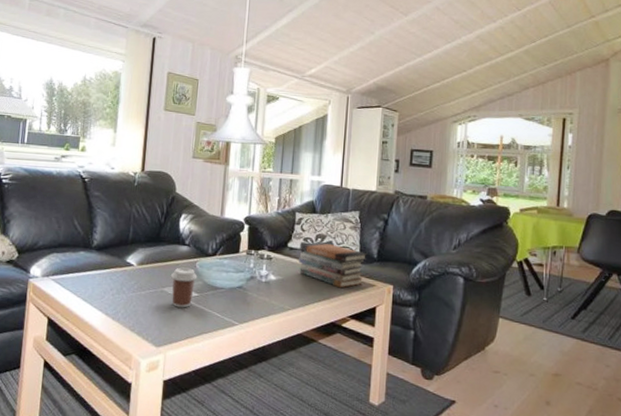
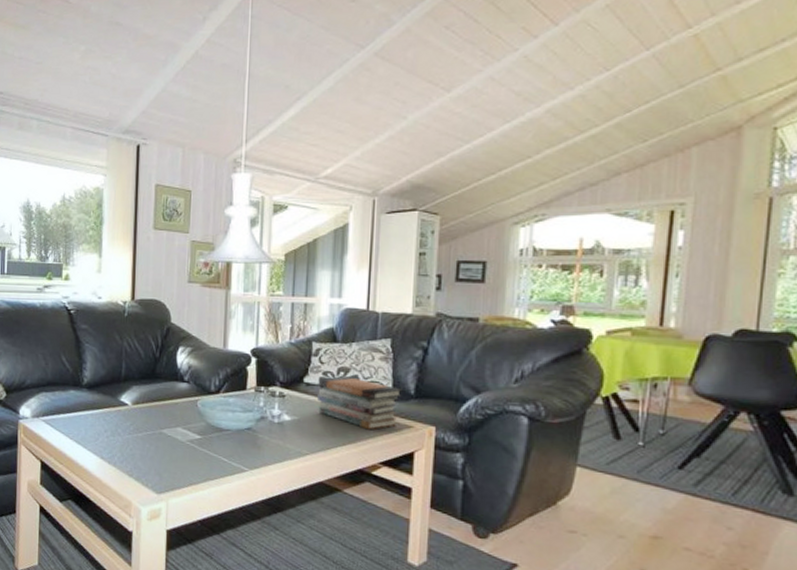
coffee cup: present [171,267,198,308] -> none [170,406,200,452]

